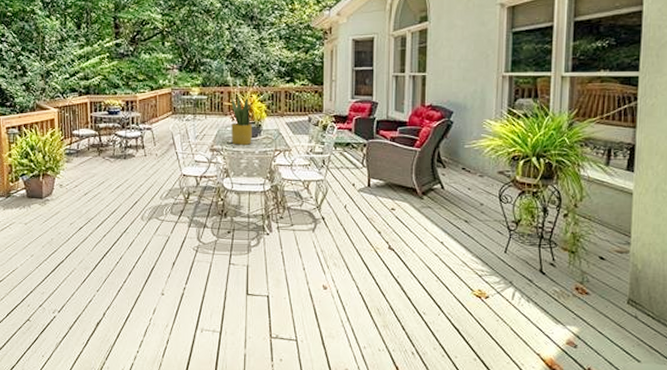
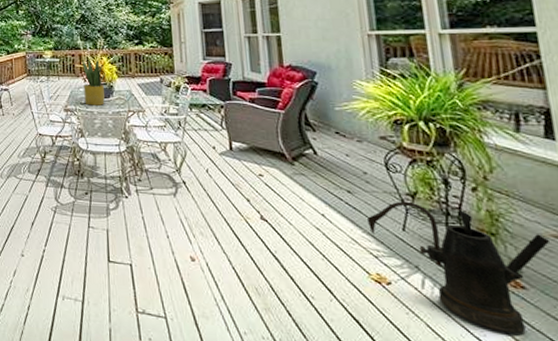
watering can: none [477,228,614,329] -> present [366,201,551,333]

